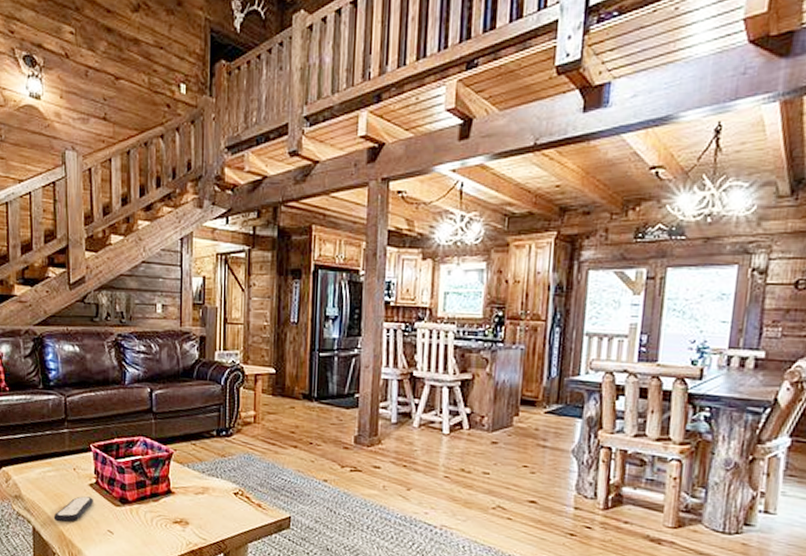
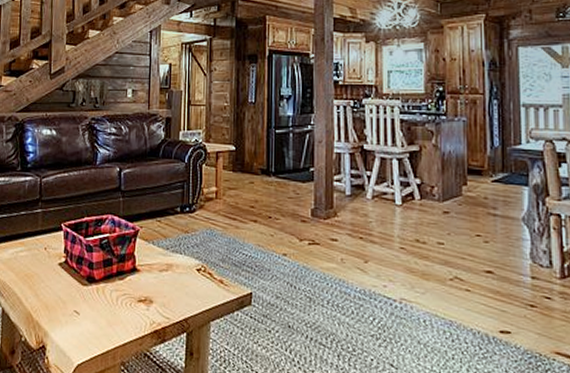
remote control: present [53,496,94,523] -> none [22,276,63,304]

